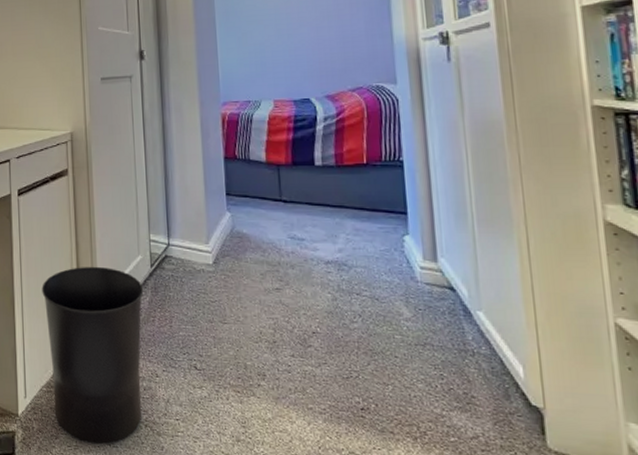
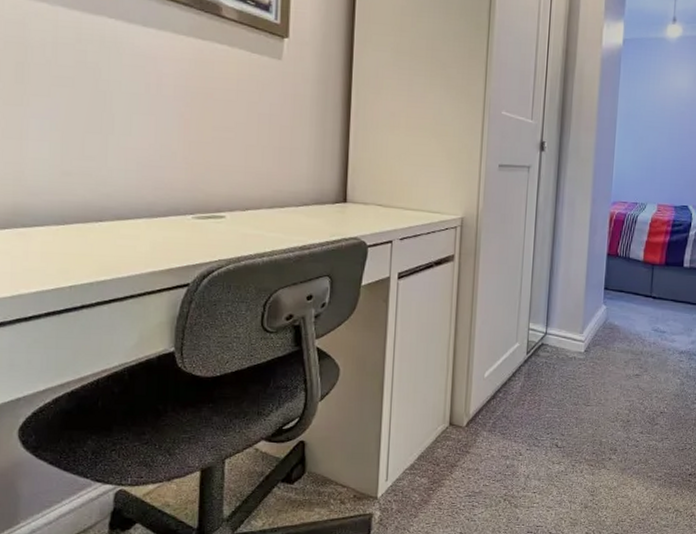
waste bin: present [42,266,144,444] -> none [414,352,518,519]

